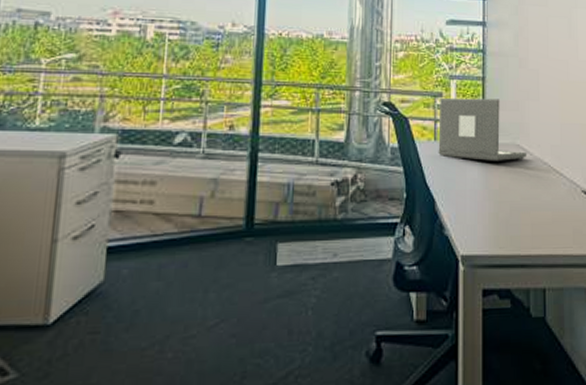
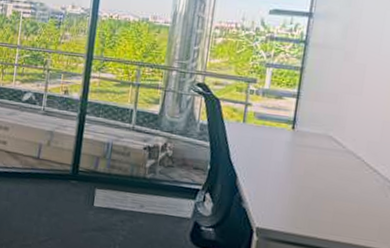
laptop: present [438,97,527,161] -> none [245,83,340,151]

